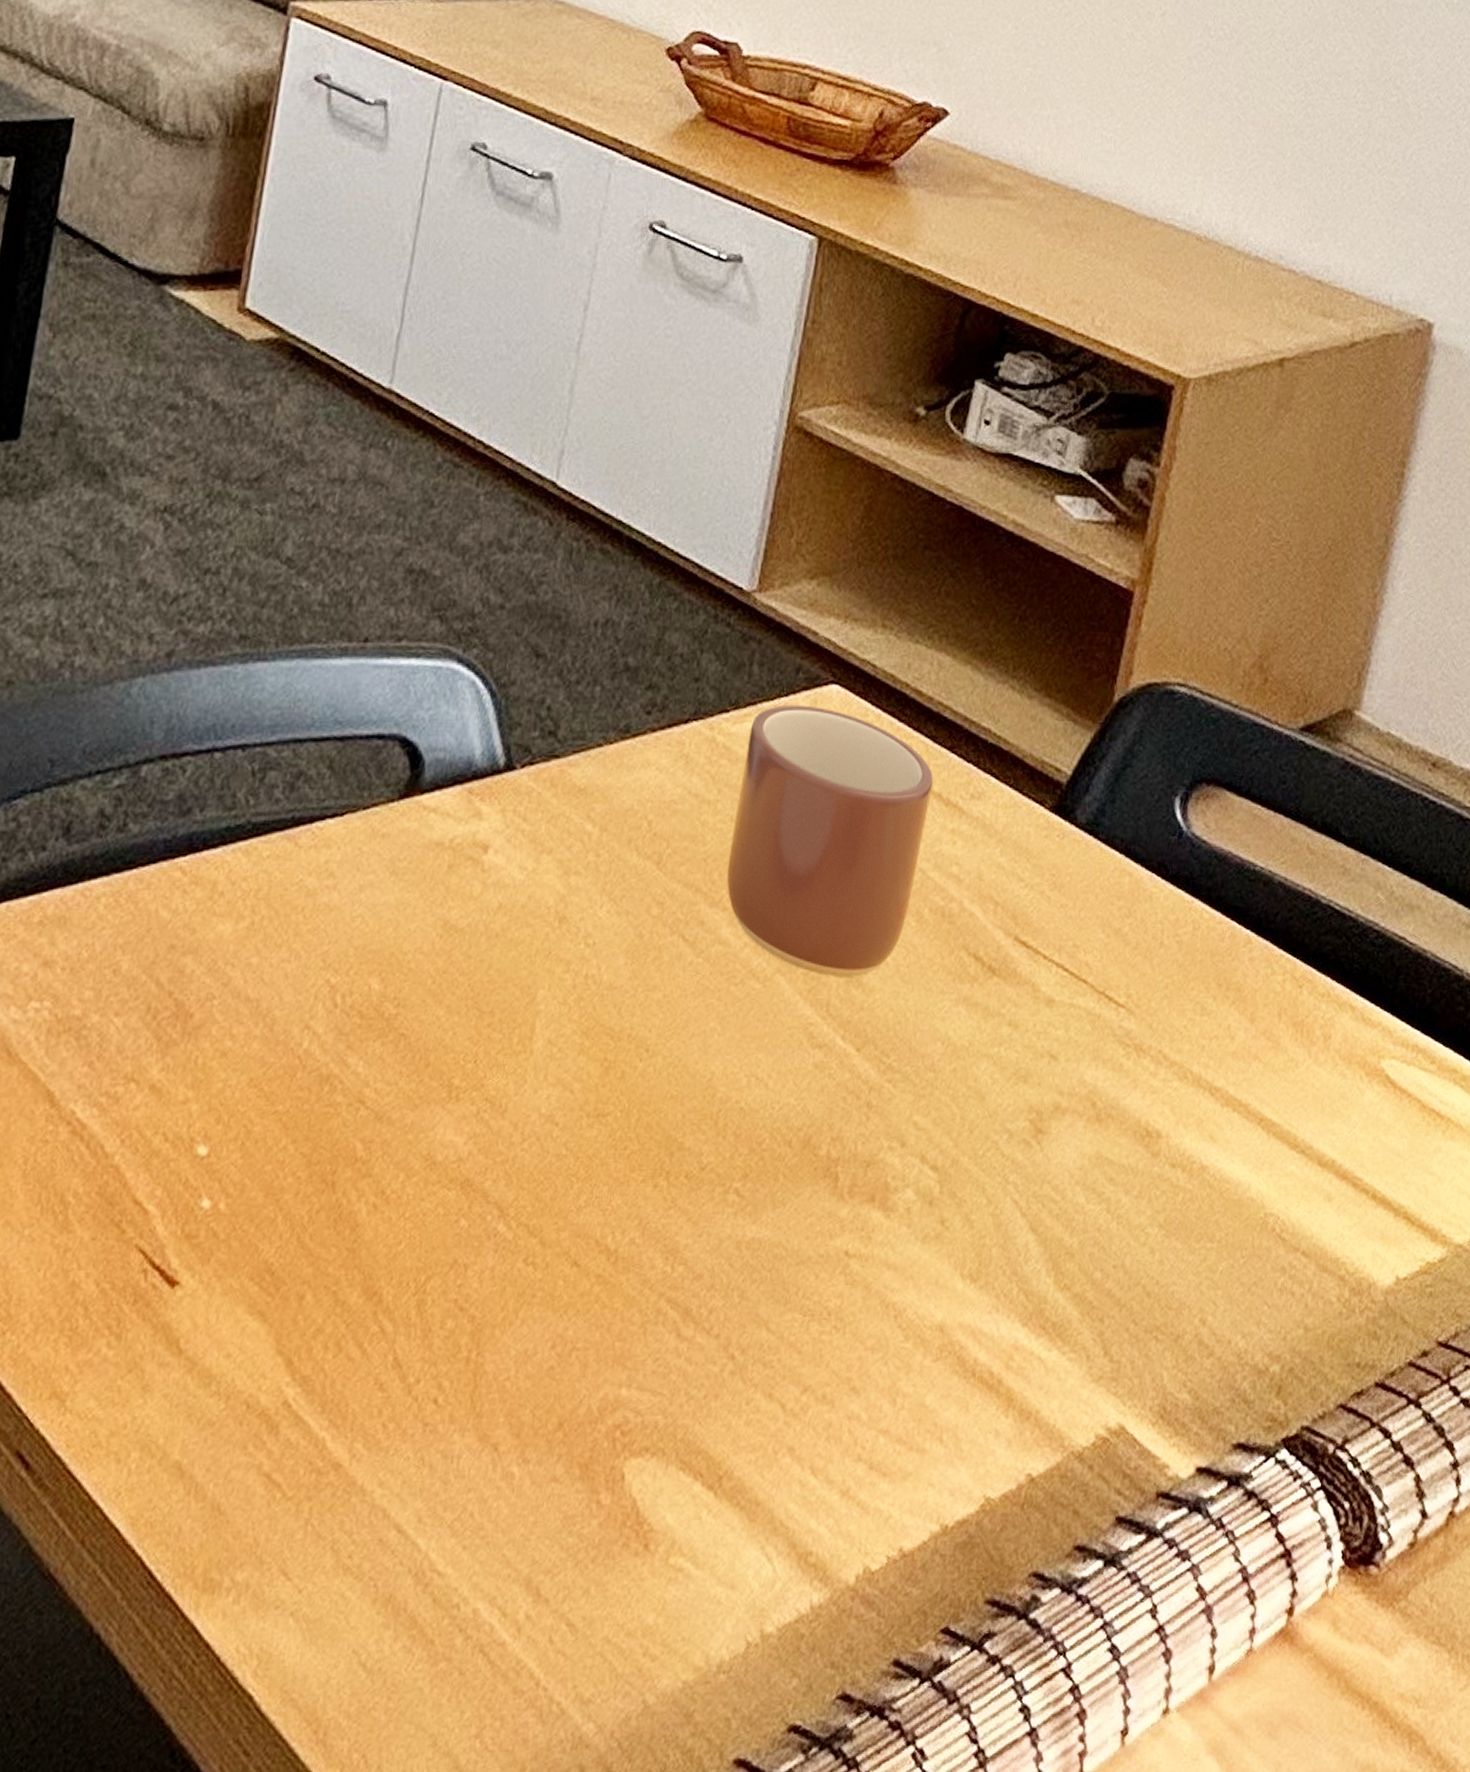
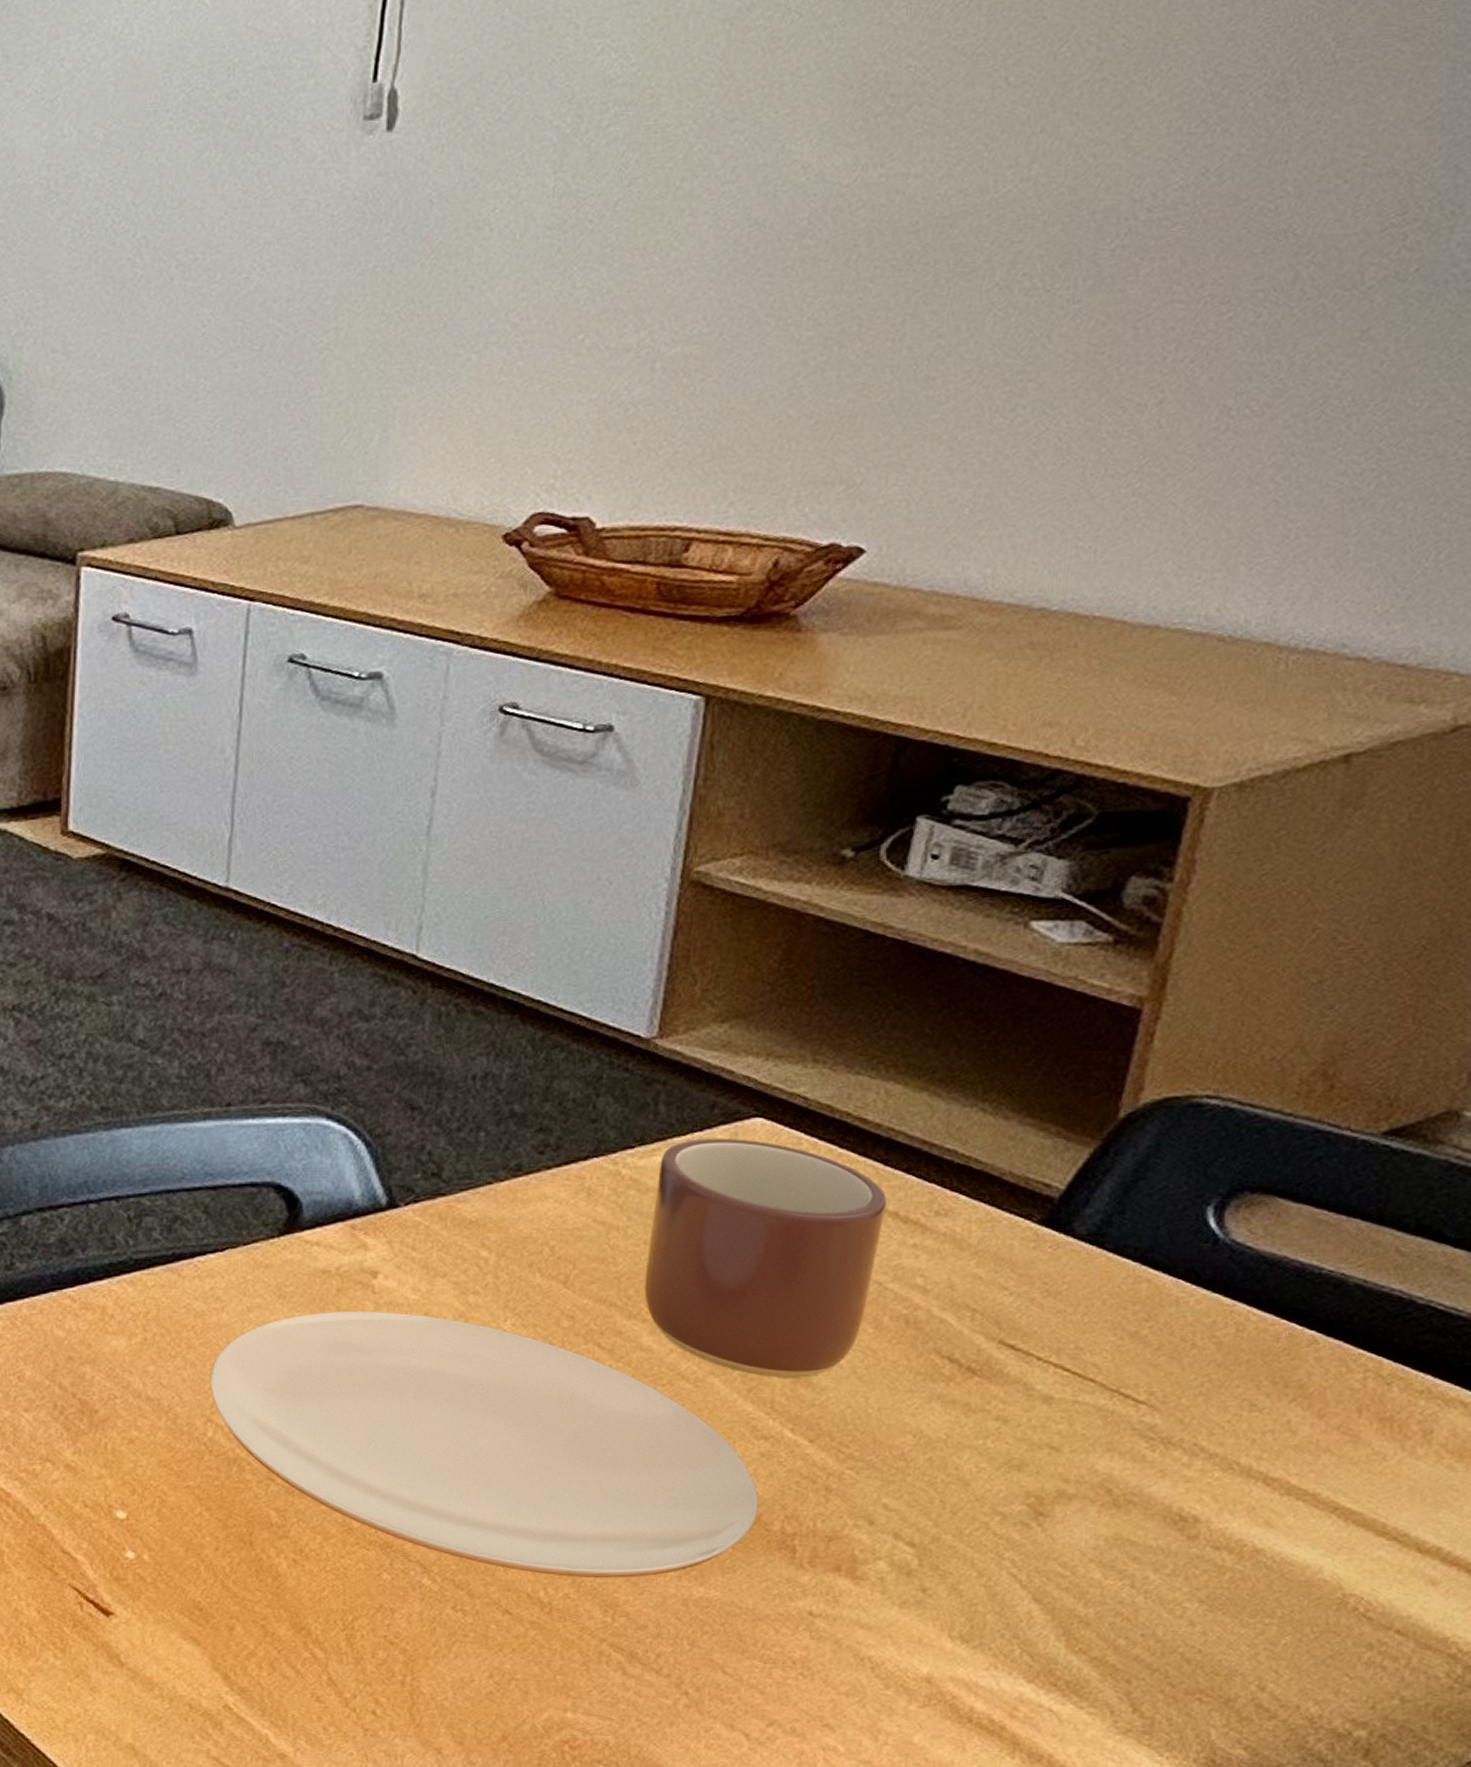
plate: none [311,891,810,1217] -> present [210,1311,759,1578]

